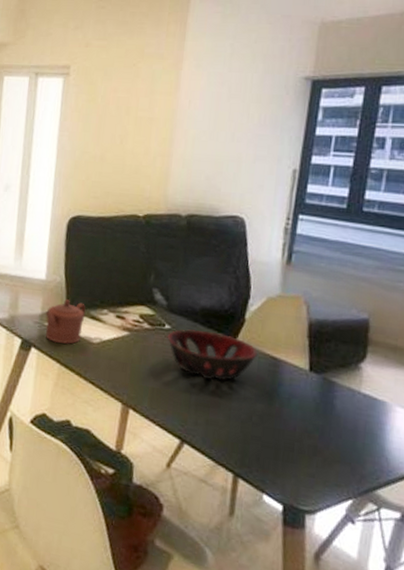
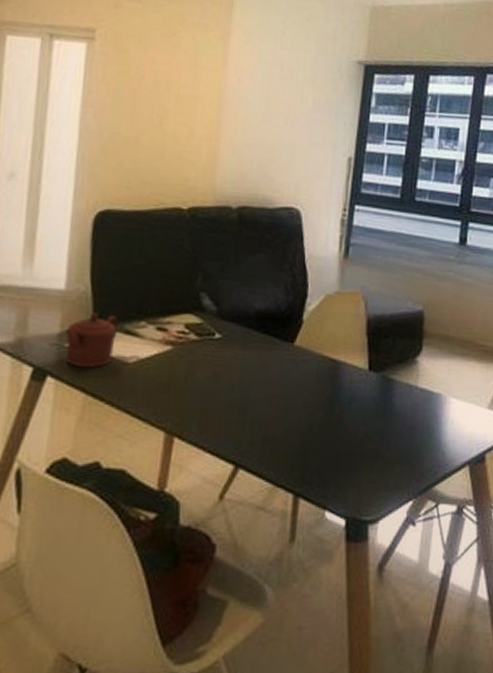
decorative bowl: present [167,329,258,381] -> none [217,337,316,392]

